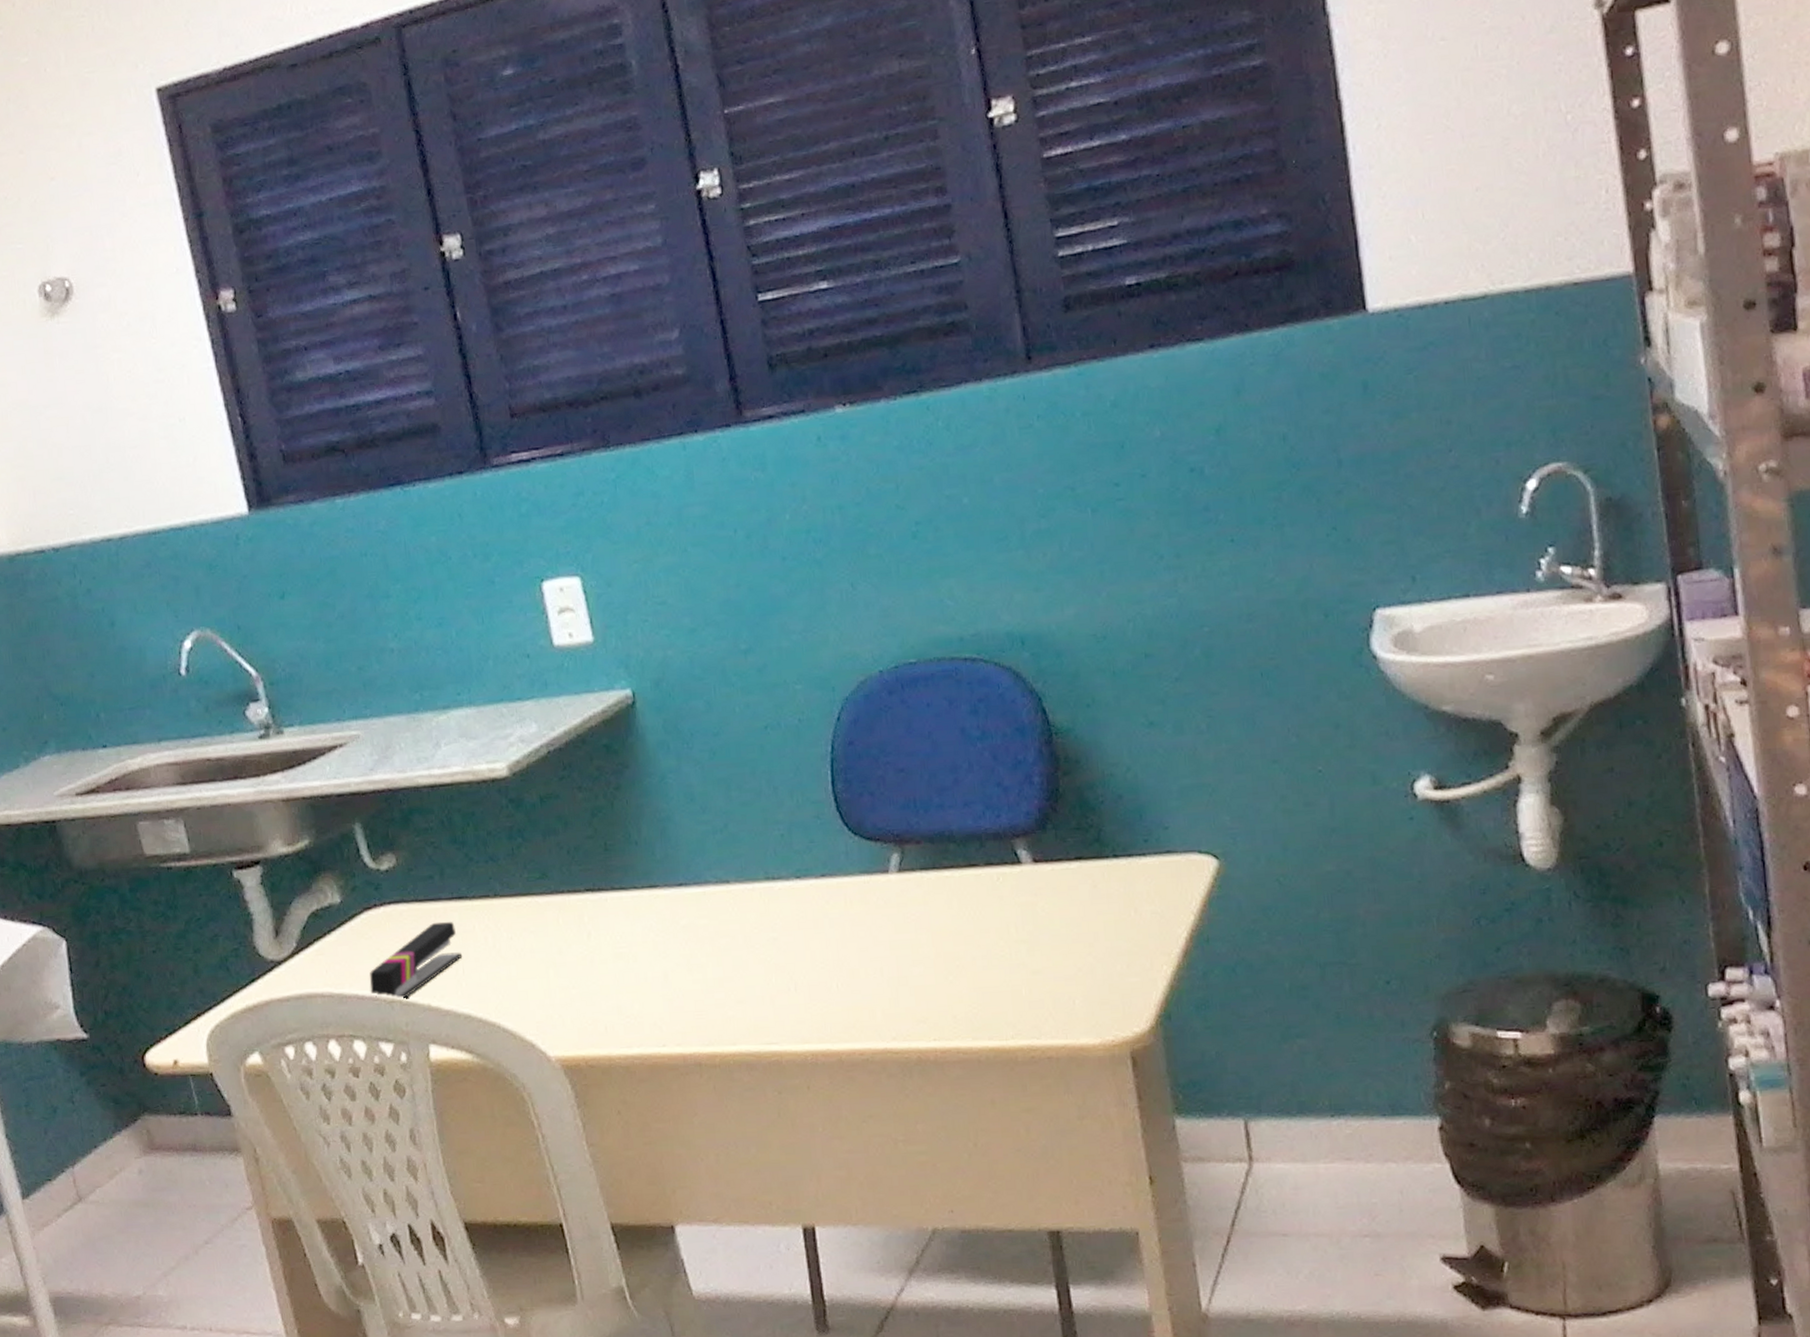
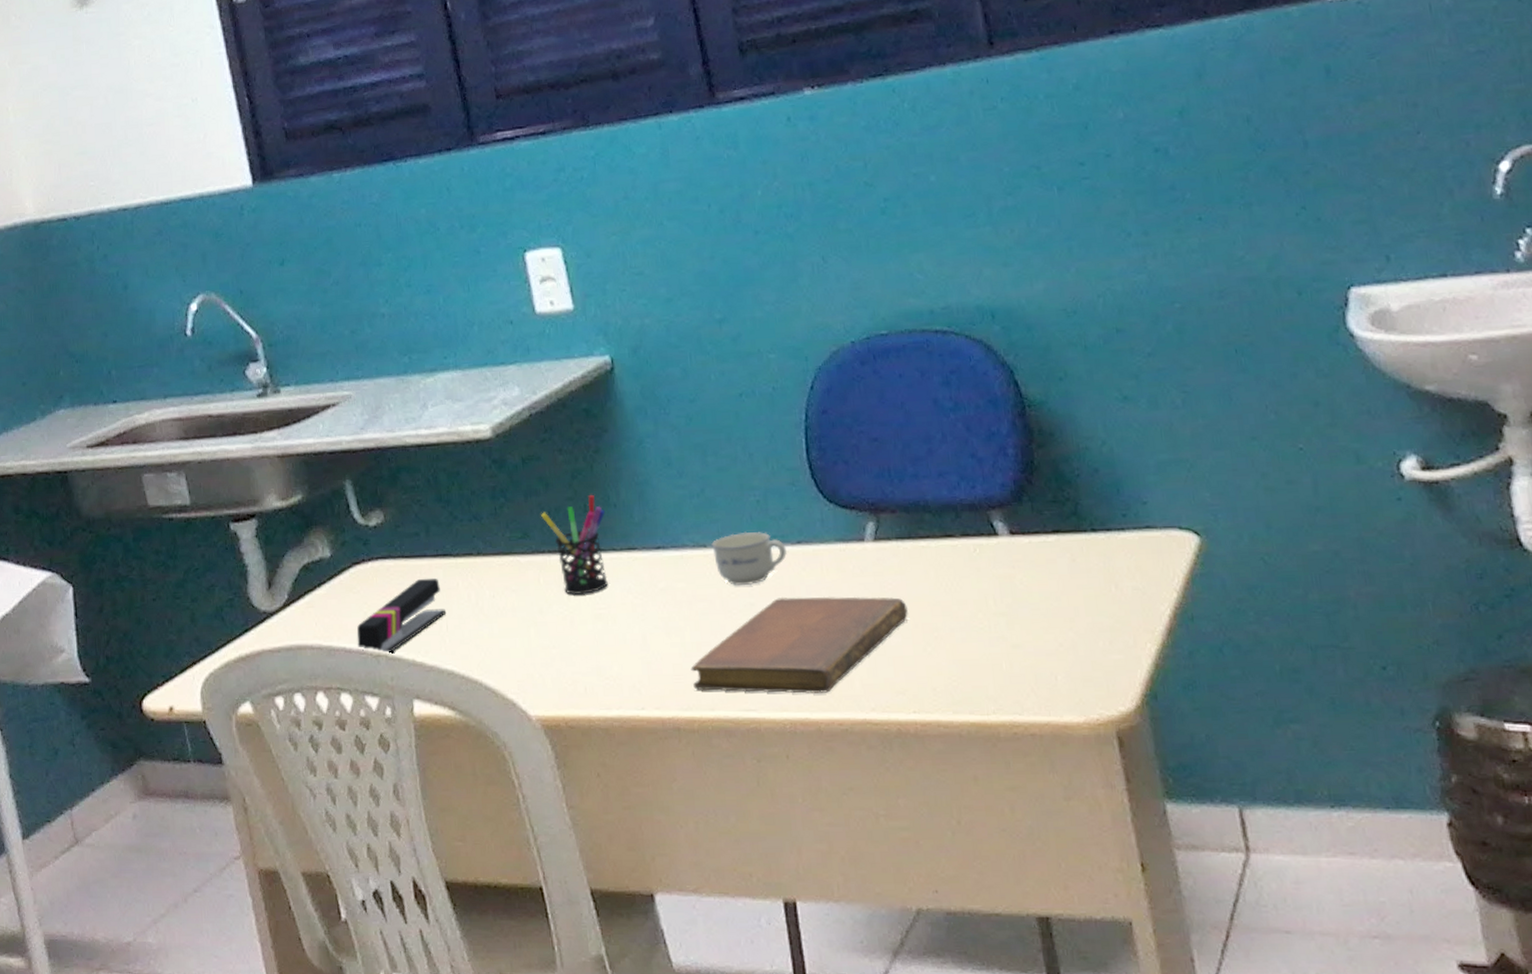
pen holder: none [560,832,629,935] -> present [541,494,608,596]
notebook: none [712,927,931,1026] -> present [690,596,908,694]
cup: none [734,866,812,921] -> present [711,531,788,586]

